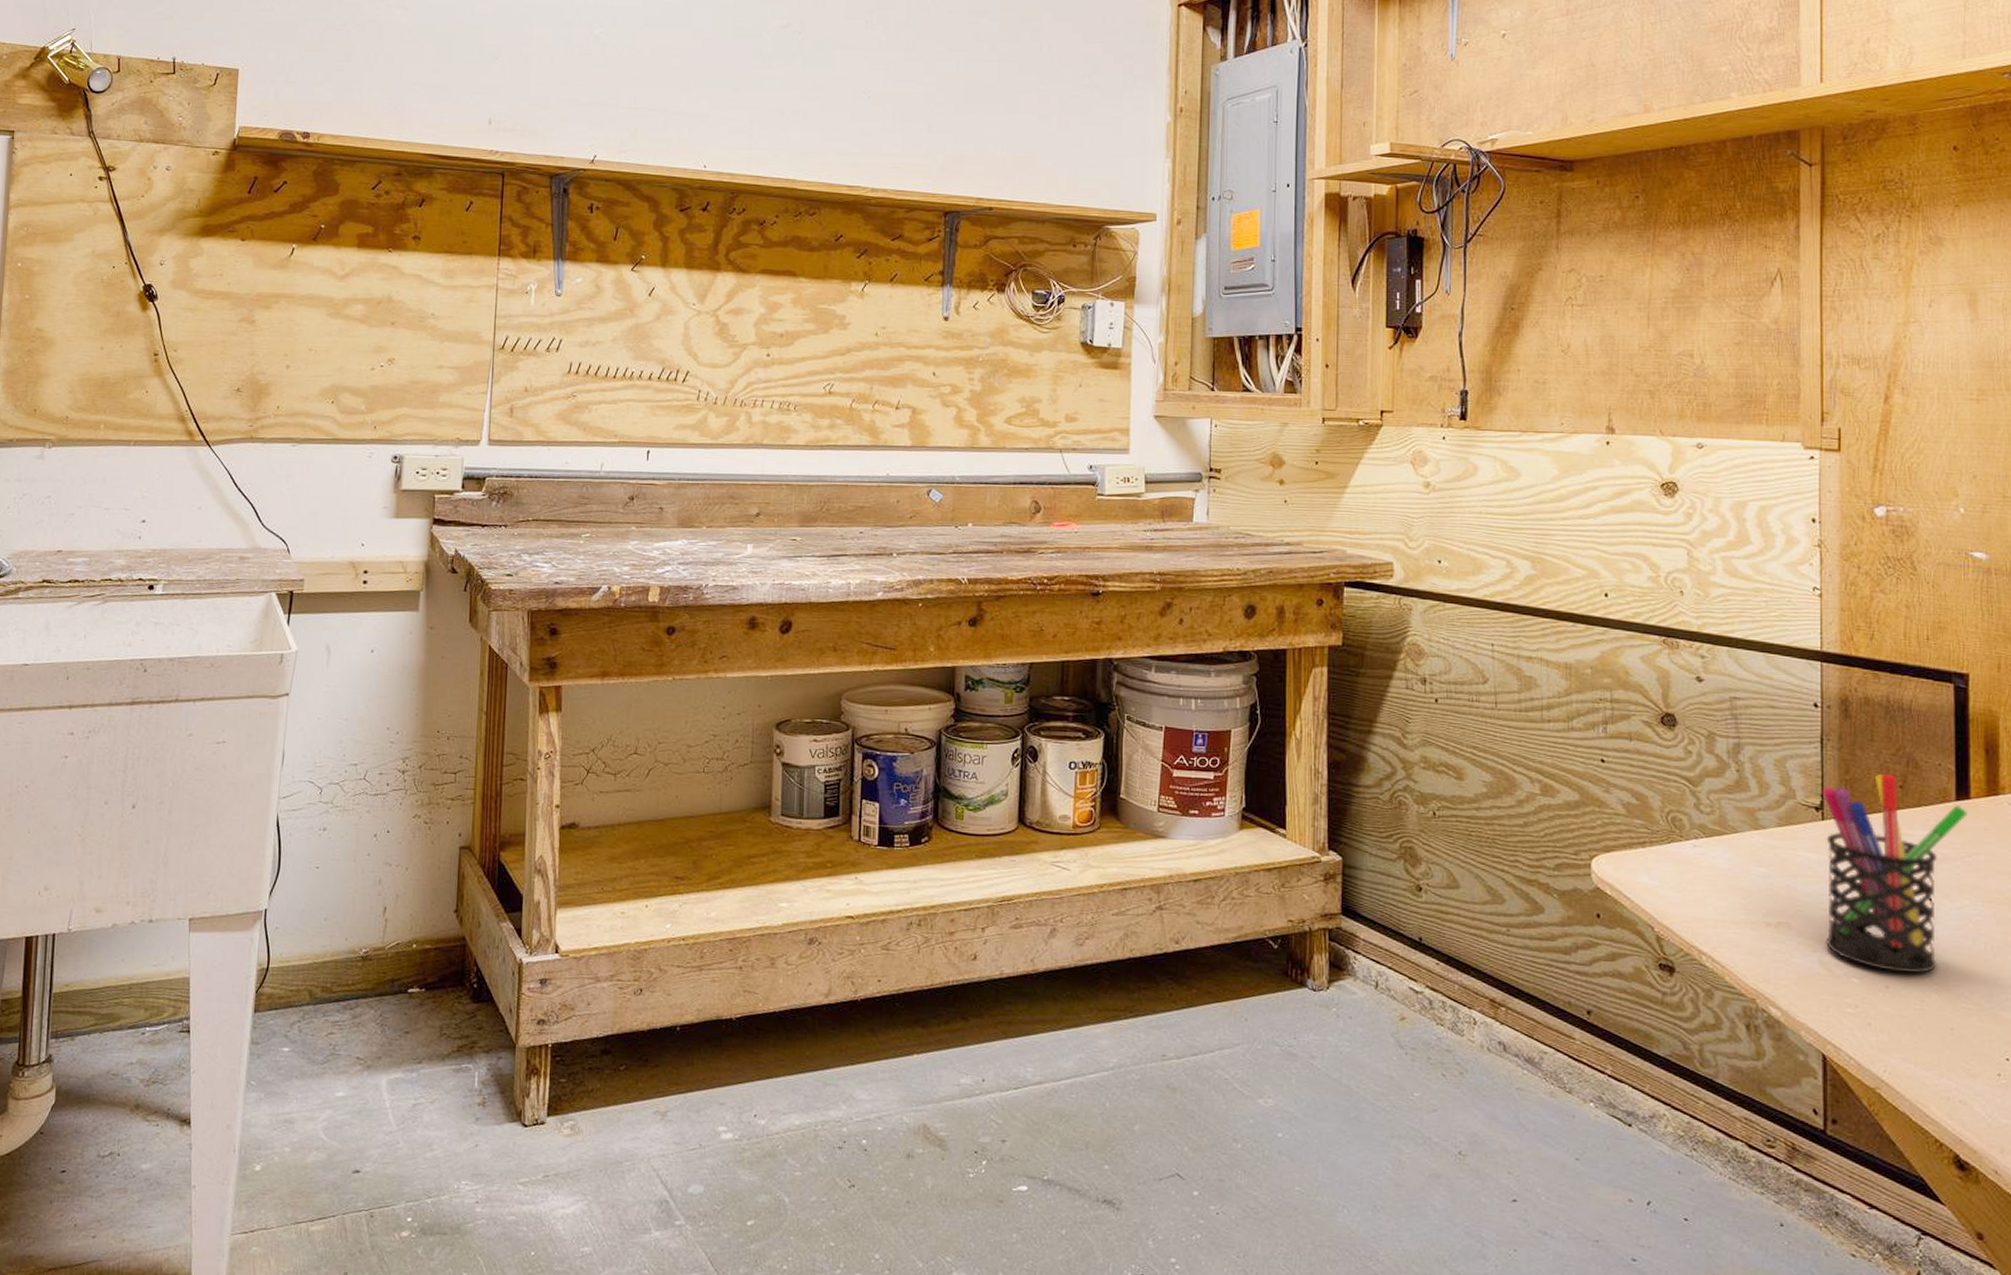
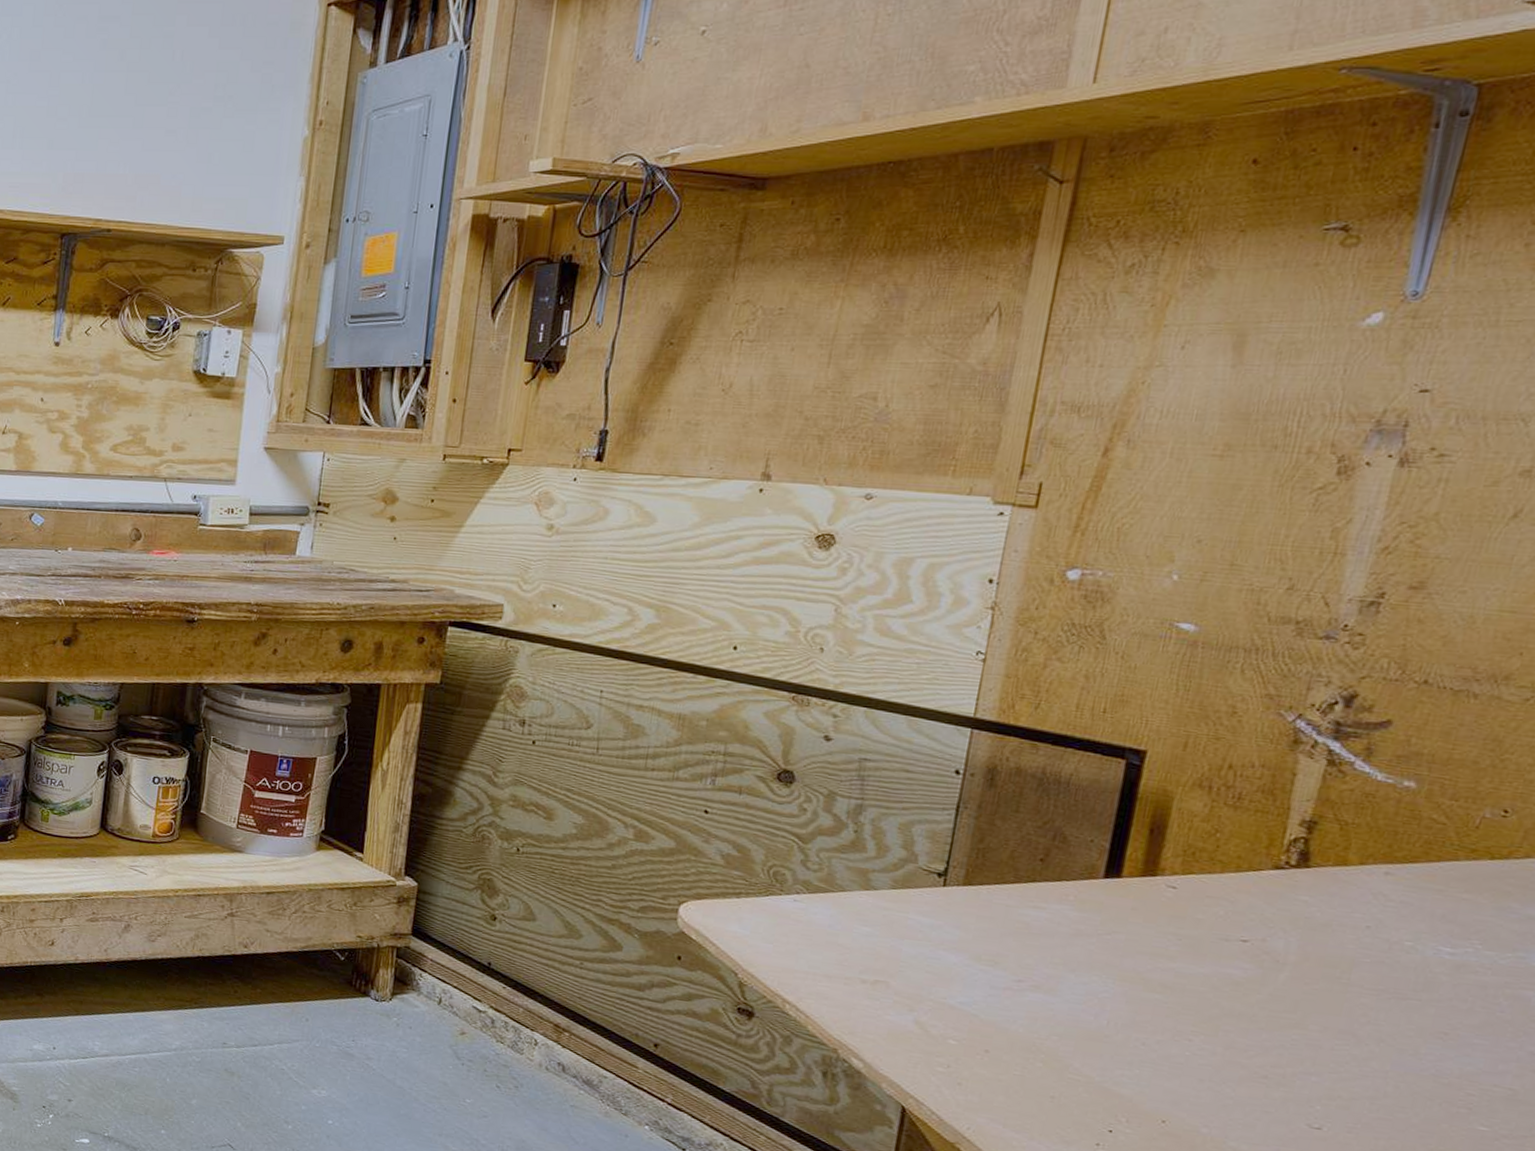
pen holder: present [1822,773,1968,974] -> none [925,844,1115,1043]

